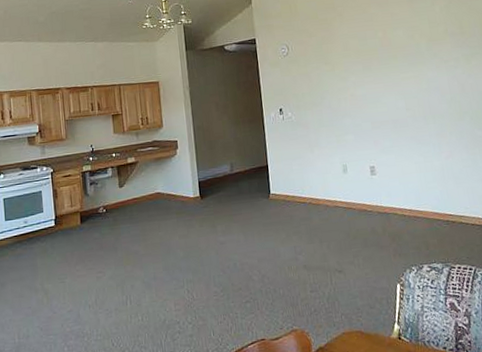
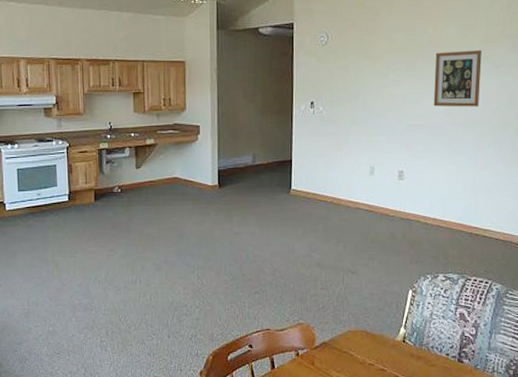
wall art: none [388,48,436,103] -> present [433,50,482,107]

